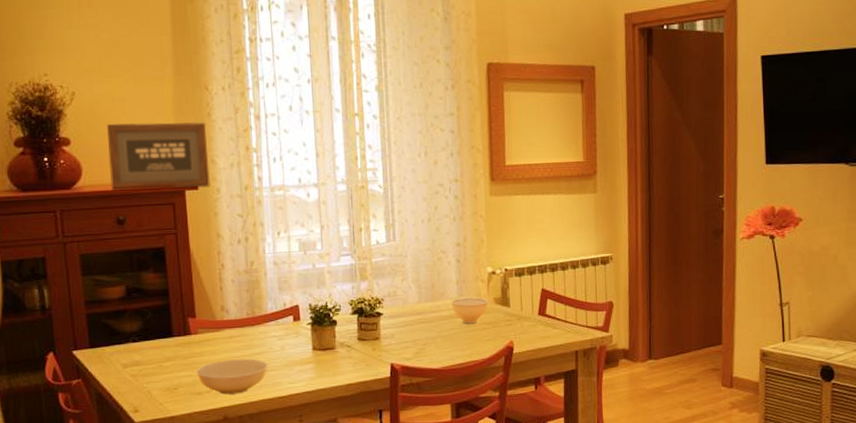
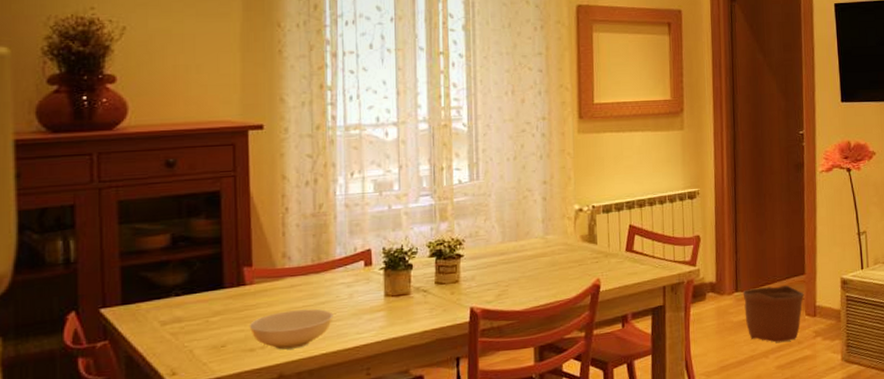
picture frame: present [107,121,210,191] -> none [160,59,277,132]
bowl: present [451,297,489,324] -> none [536,235,575,263]
basket: none [656,355,721,412] -> present [742,285,804,343]

